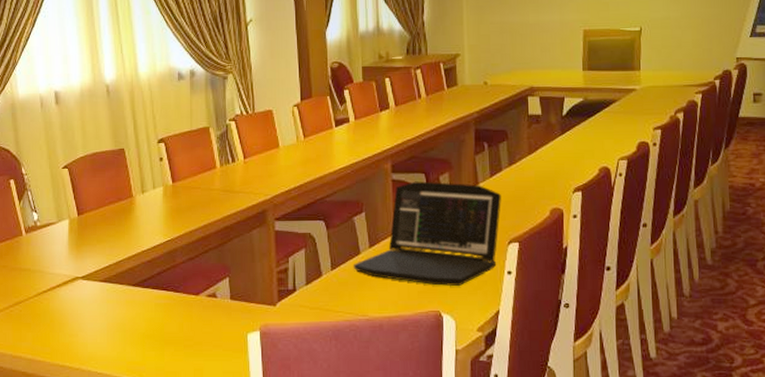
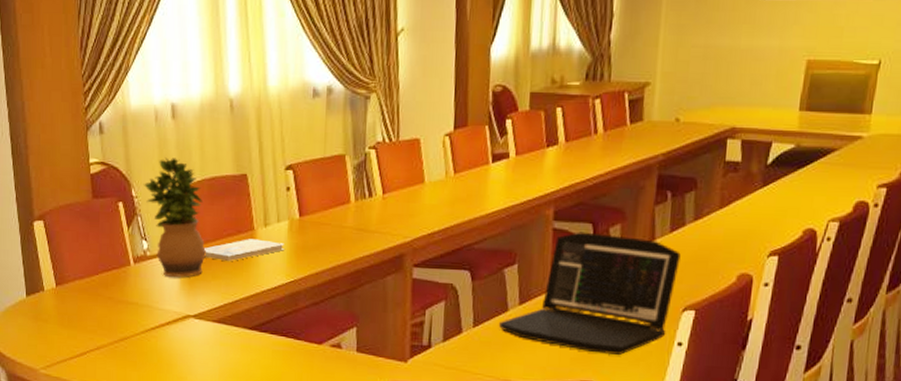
potted plant: none [32,138,92,243] -> present [143,157,207,277]
book: none [89,205,160,227] -> present [204,239,284,262]

